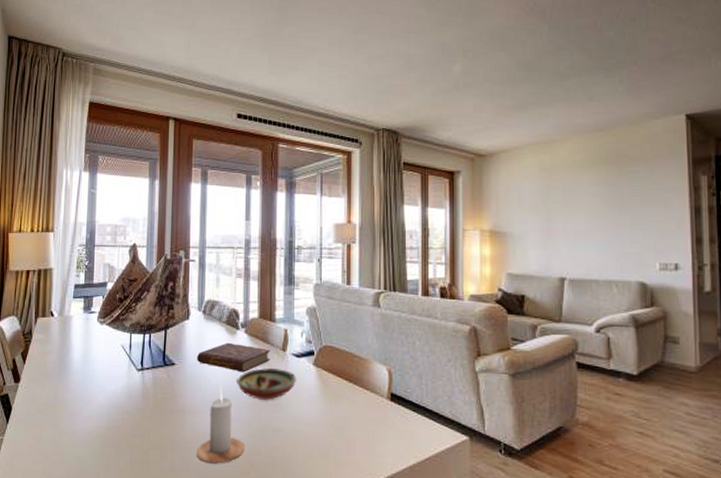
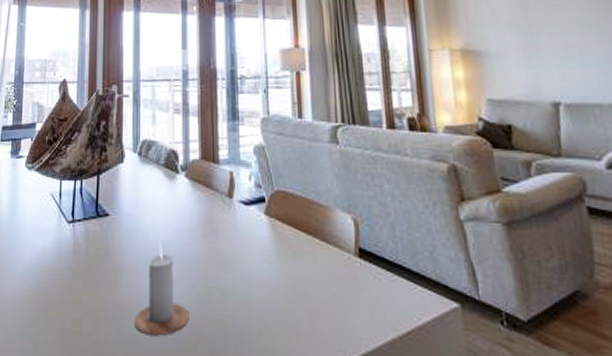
book: present [197,342,271,373] -> none [133,188,215,224]
decorative bowl: present [236,368,297,400] -> none [177,218,247,257]

